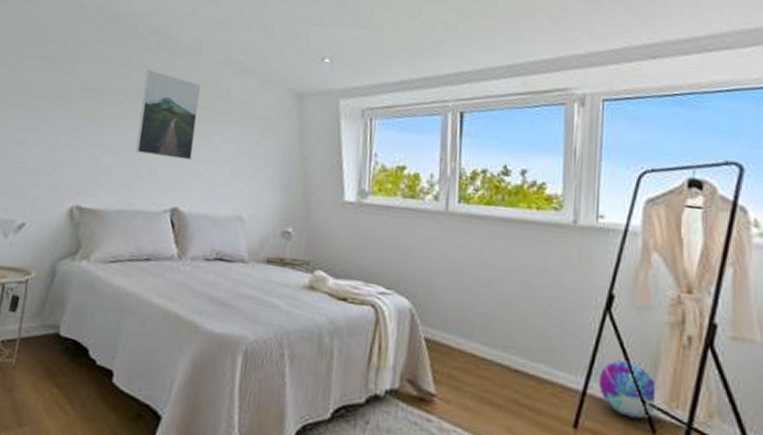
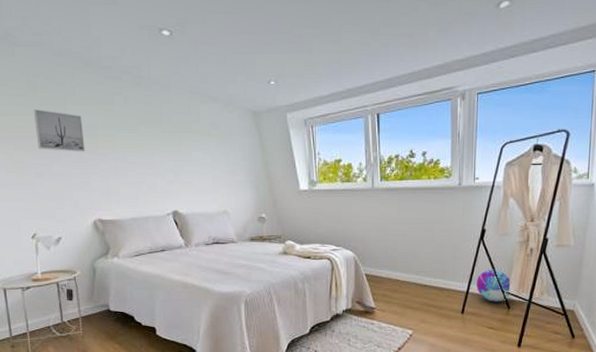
wall art: none [29,64,90,120] -> present [33,109,85,152]
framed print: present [135,70,200,160] -> none [128,105,180,174]

